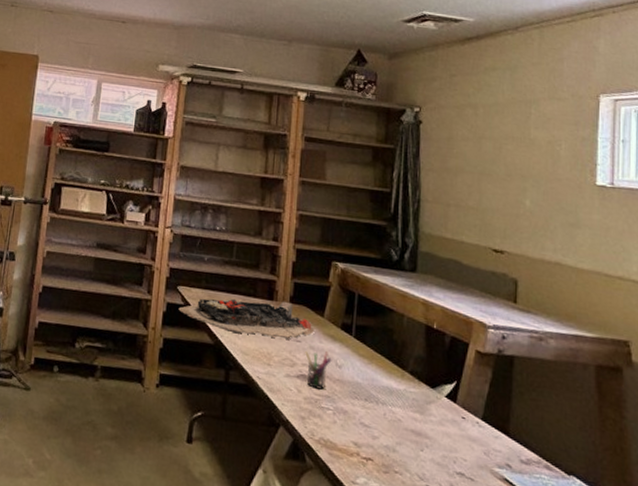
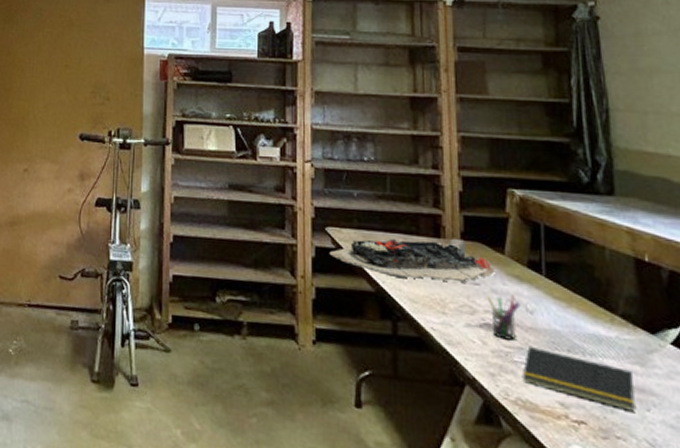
notepad: none [326,396,413,451] -> present [521,347,635,412]

